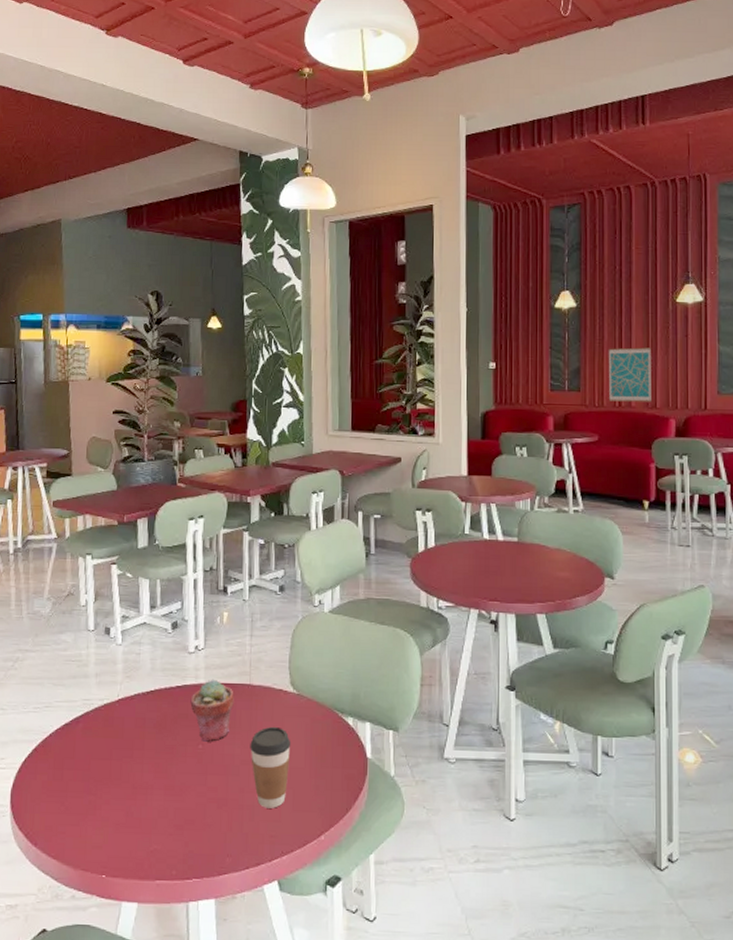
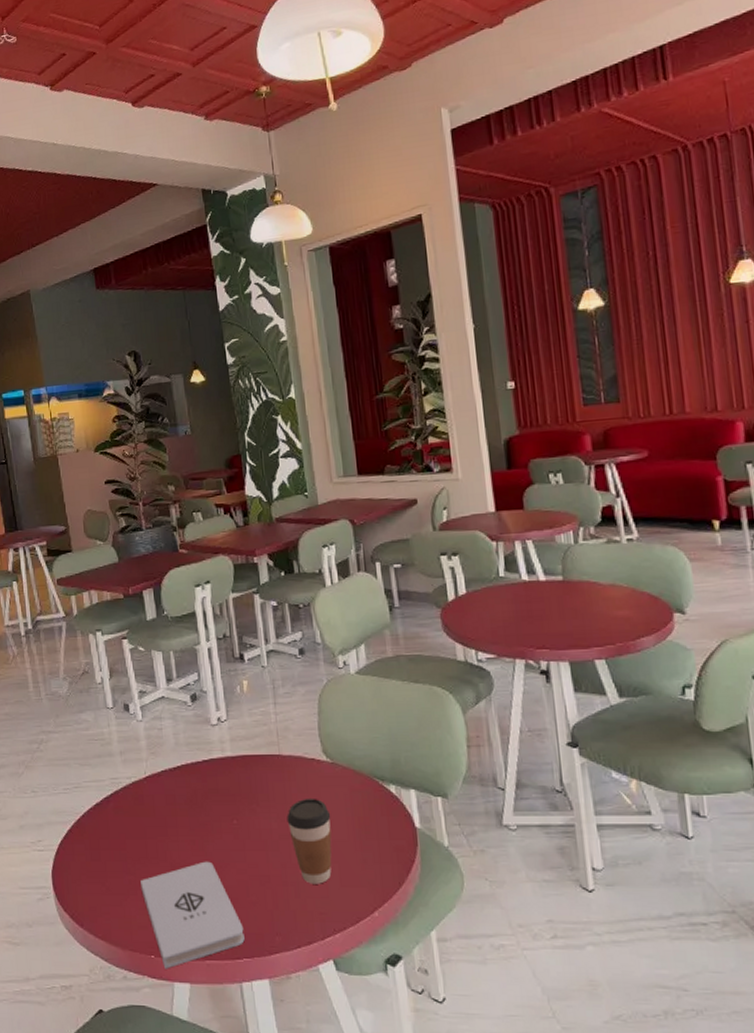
notepad: none [100,783,197,889] -> present [141,861,245,969]
potted succulent: present [190,679,234,742] -> none [219,751,265,817]
wall art: present [608,347,651,402] -> none [649,341,710,410]

